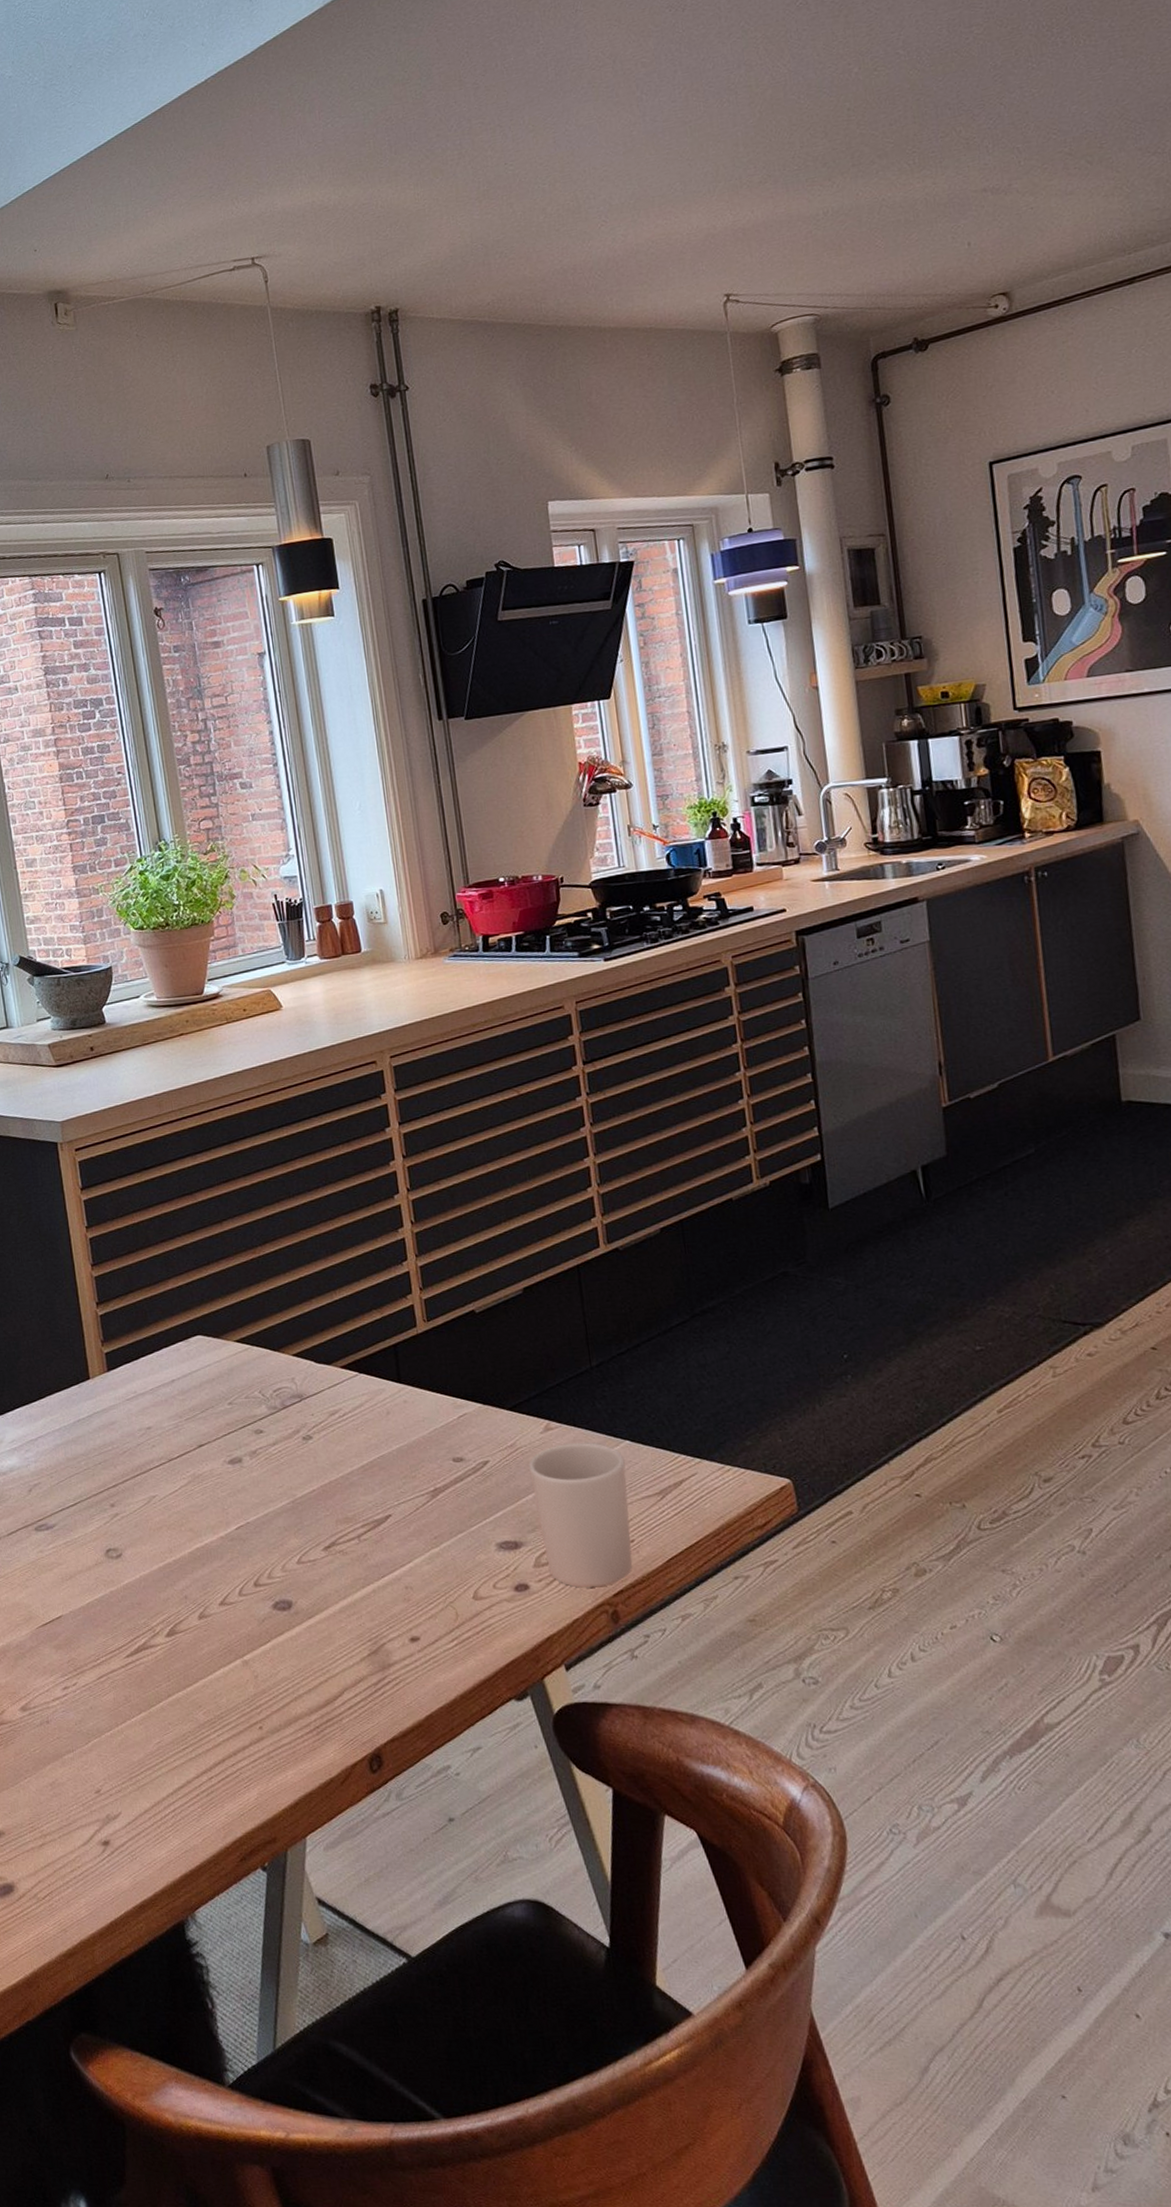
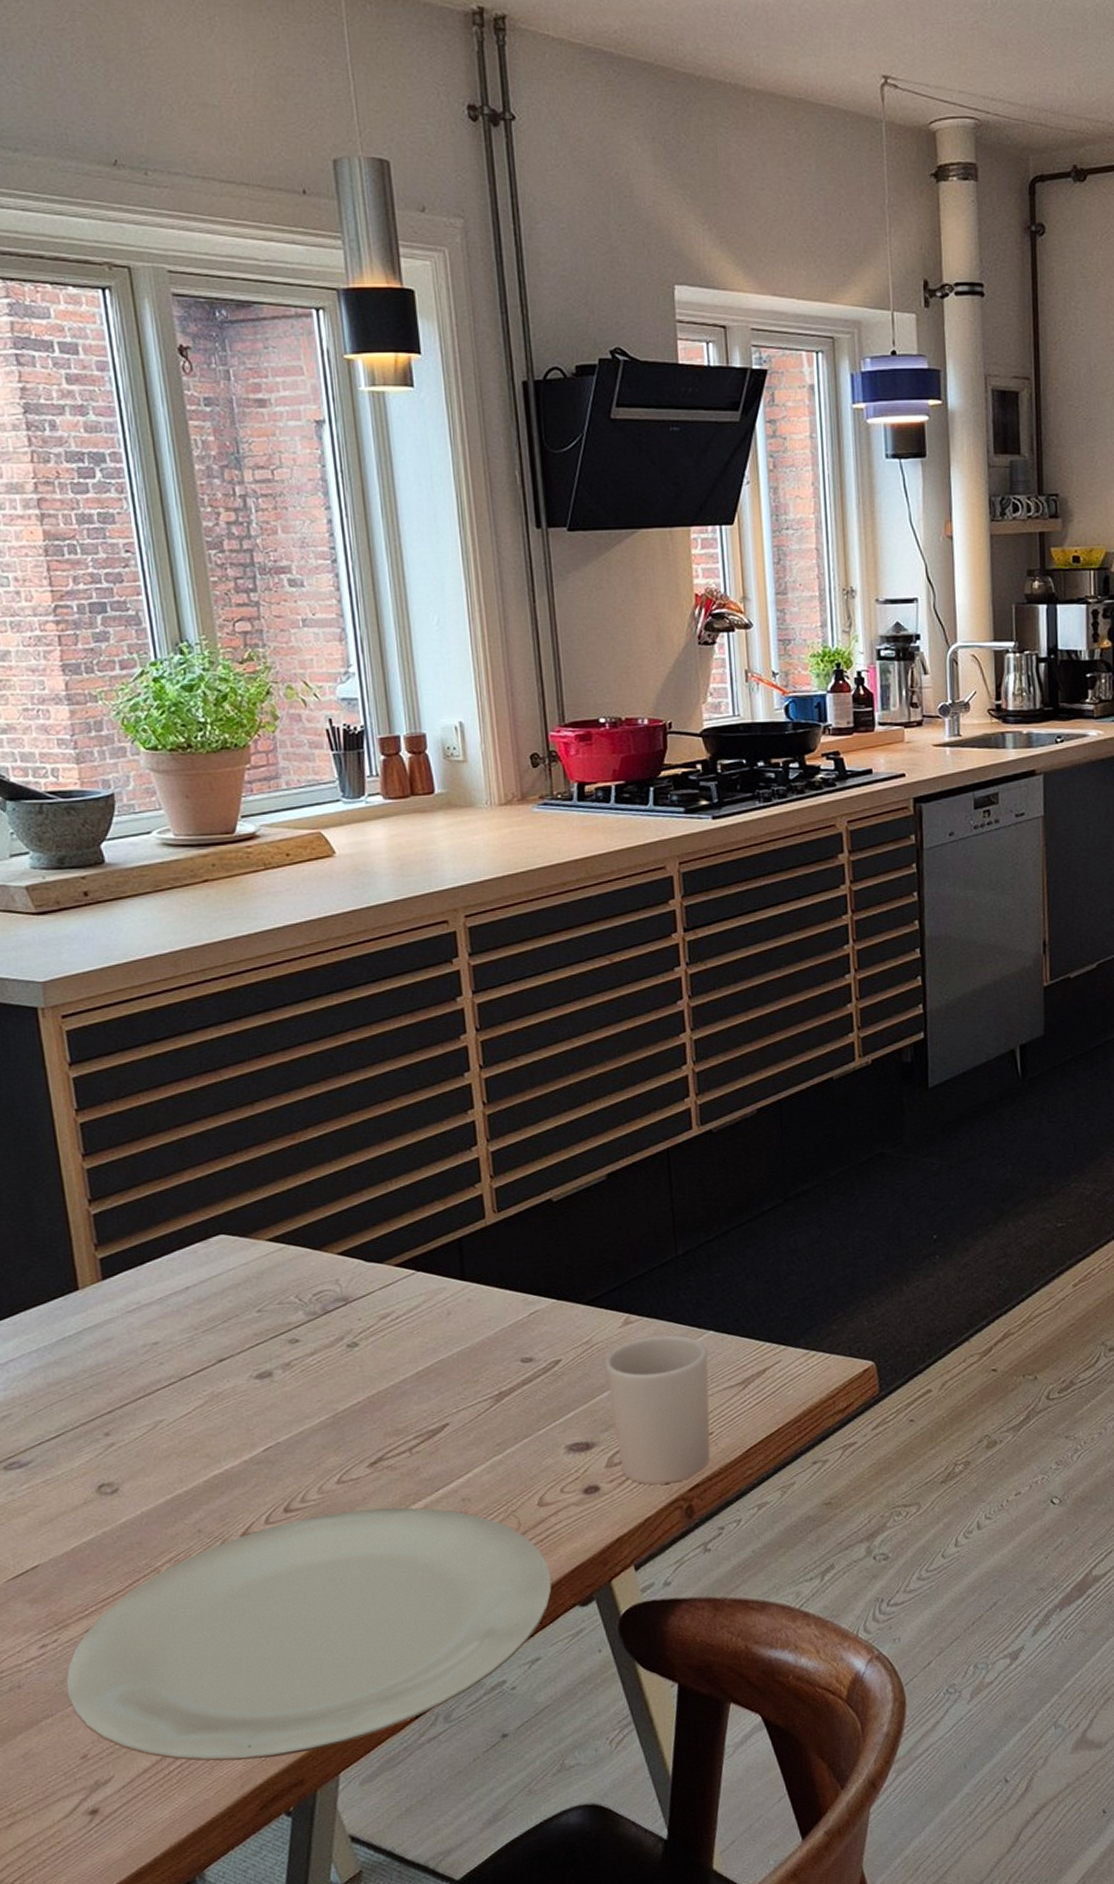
plate: none [83,1589,489,1813] -> present [66,1507,552,1762]

